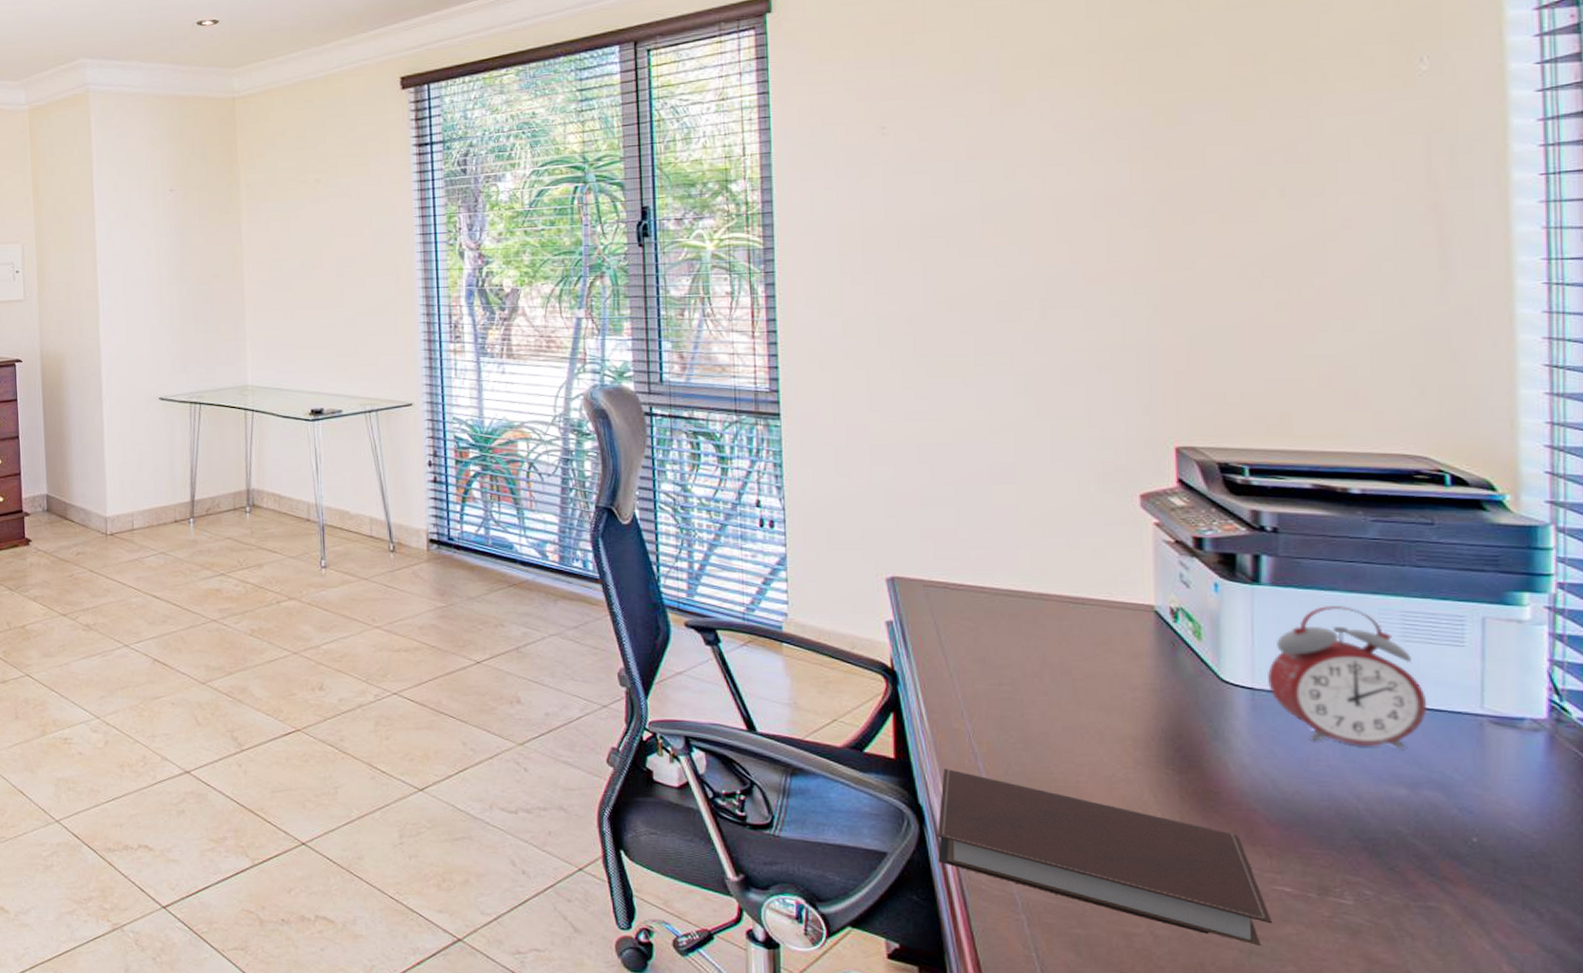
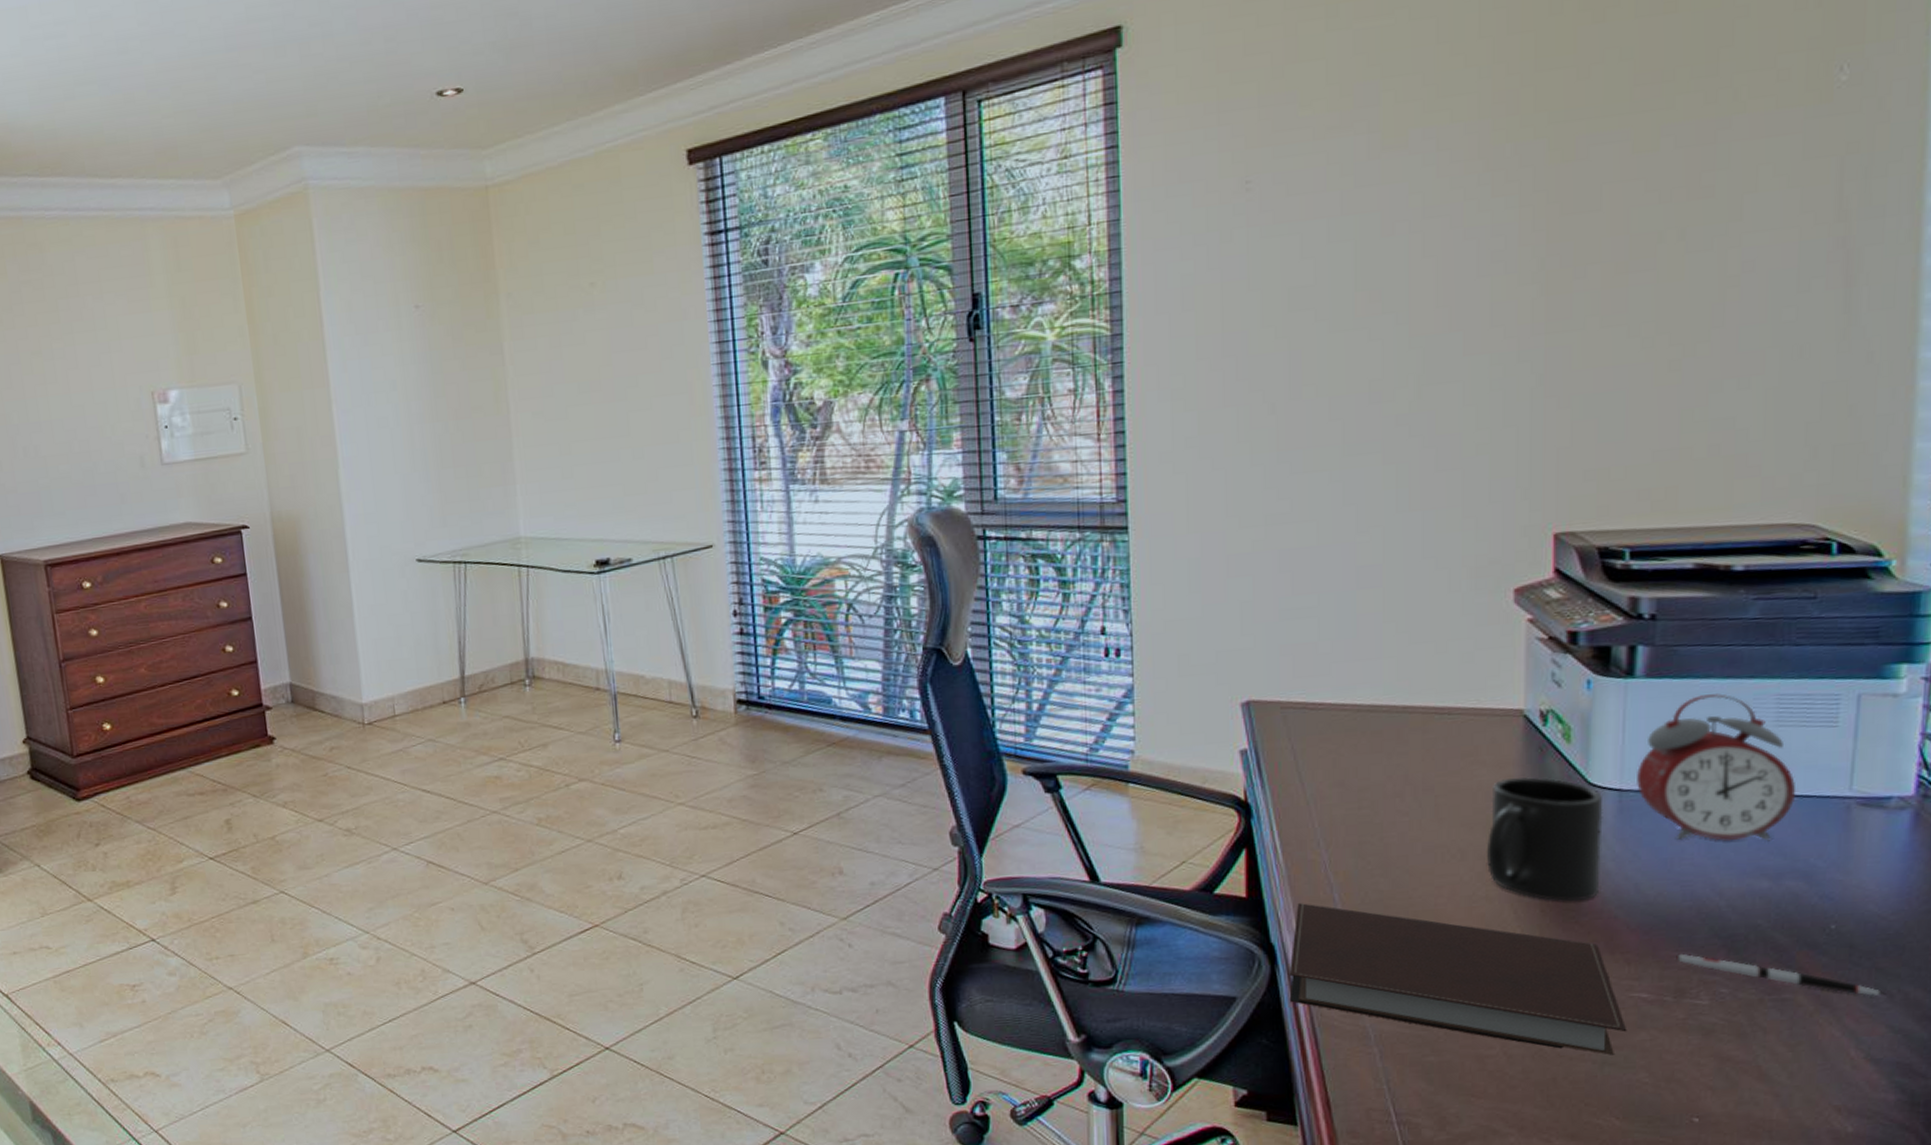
mug: none [1125,669,1238,790] -> present [1487,777,1603,901]
pen: none [1318,852,1536,913] -> present [1676,953,1887,996]

